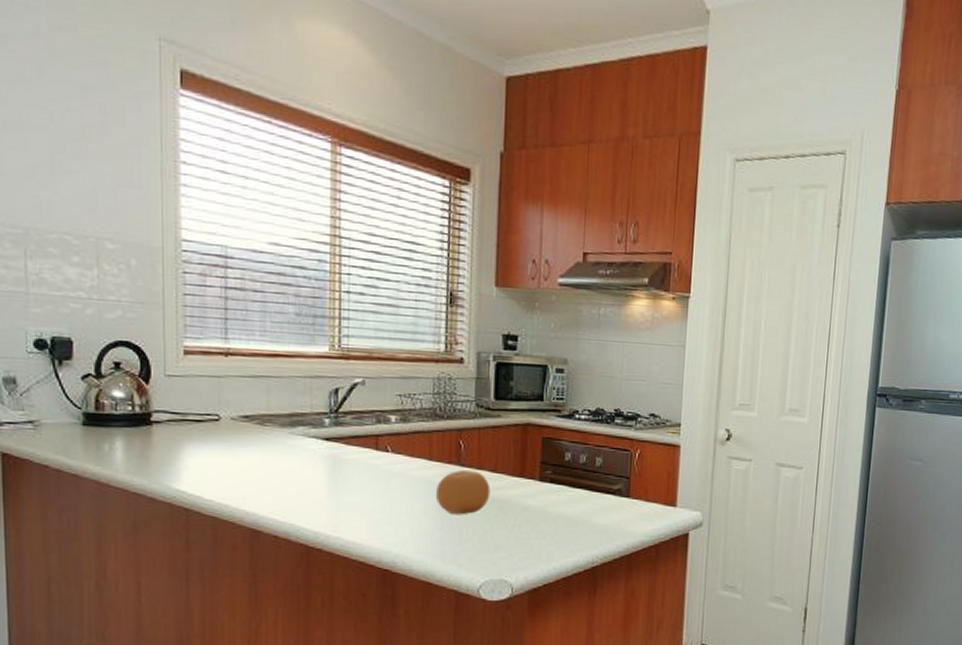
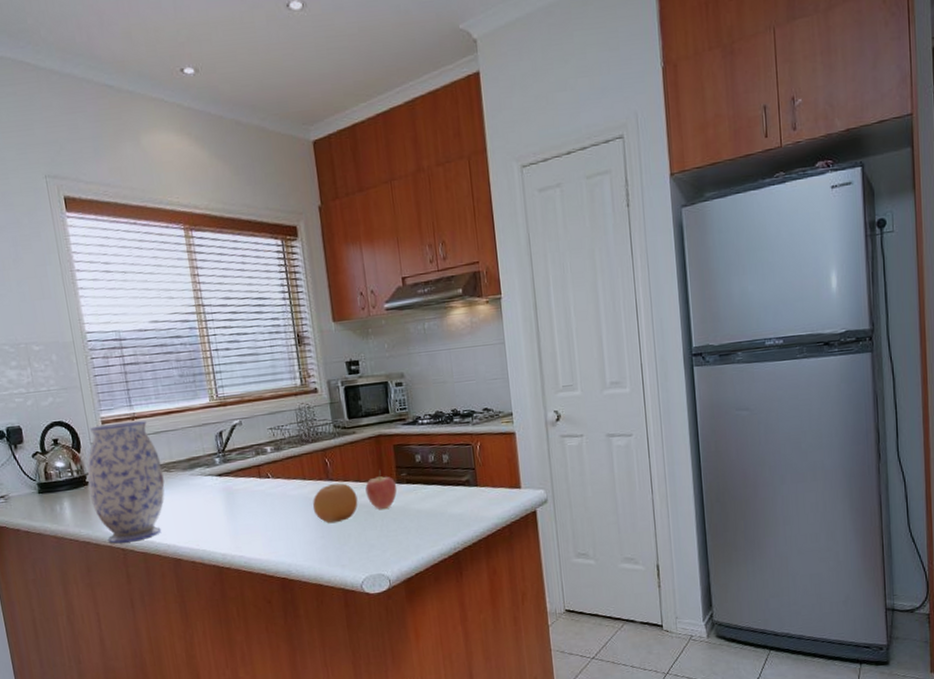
vase: none [152,355,255,502] -> present [87,421,165,544]
fruit: none [501,463,539,508] -> present [365,470,398,510]

